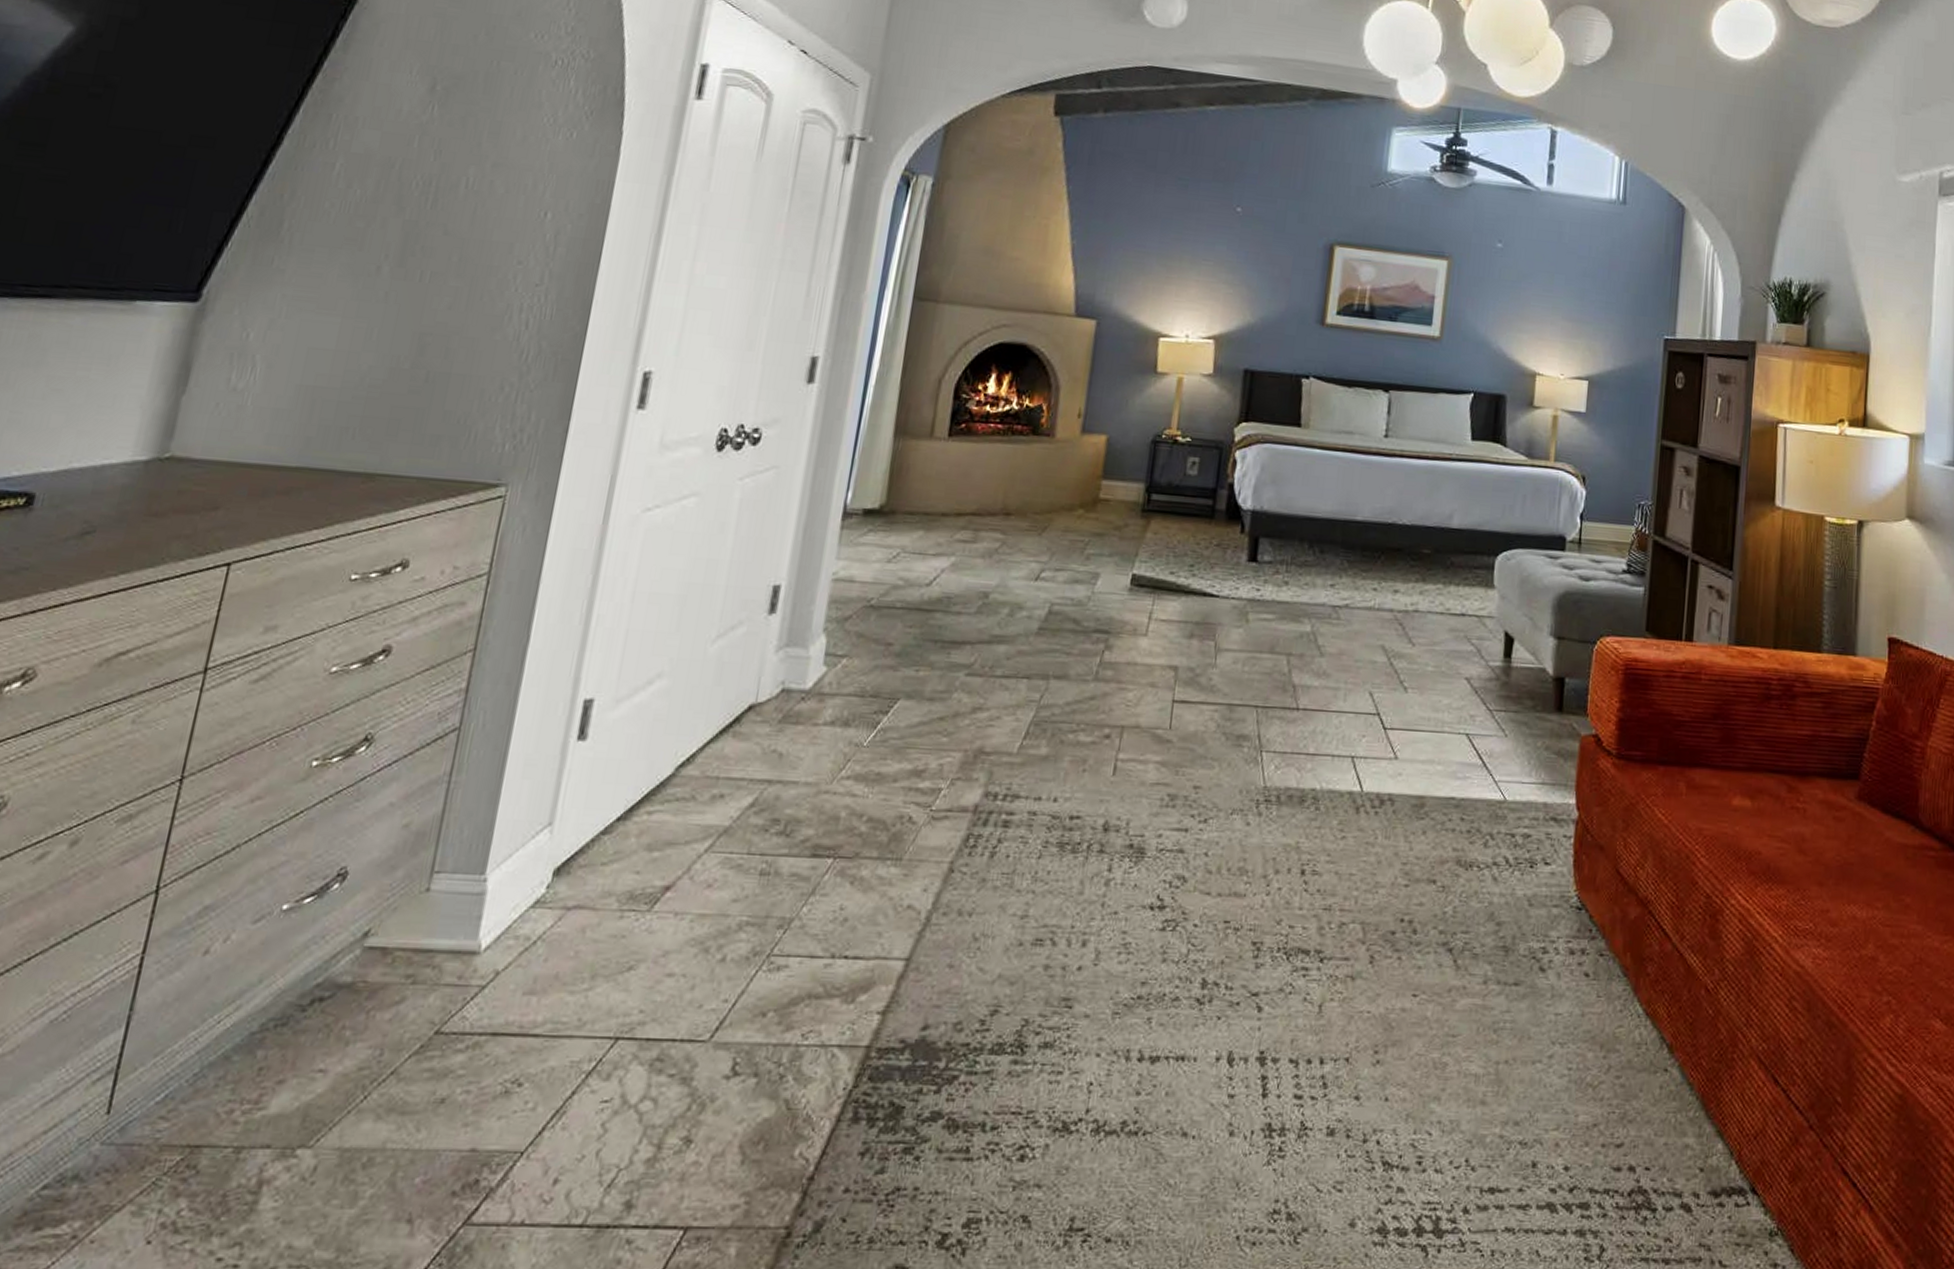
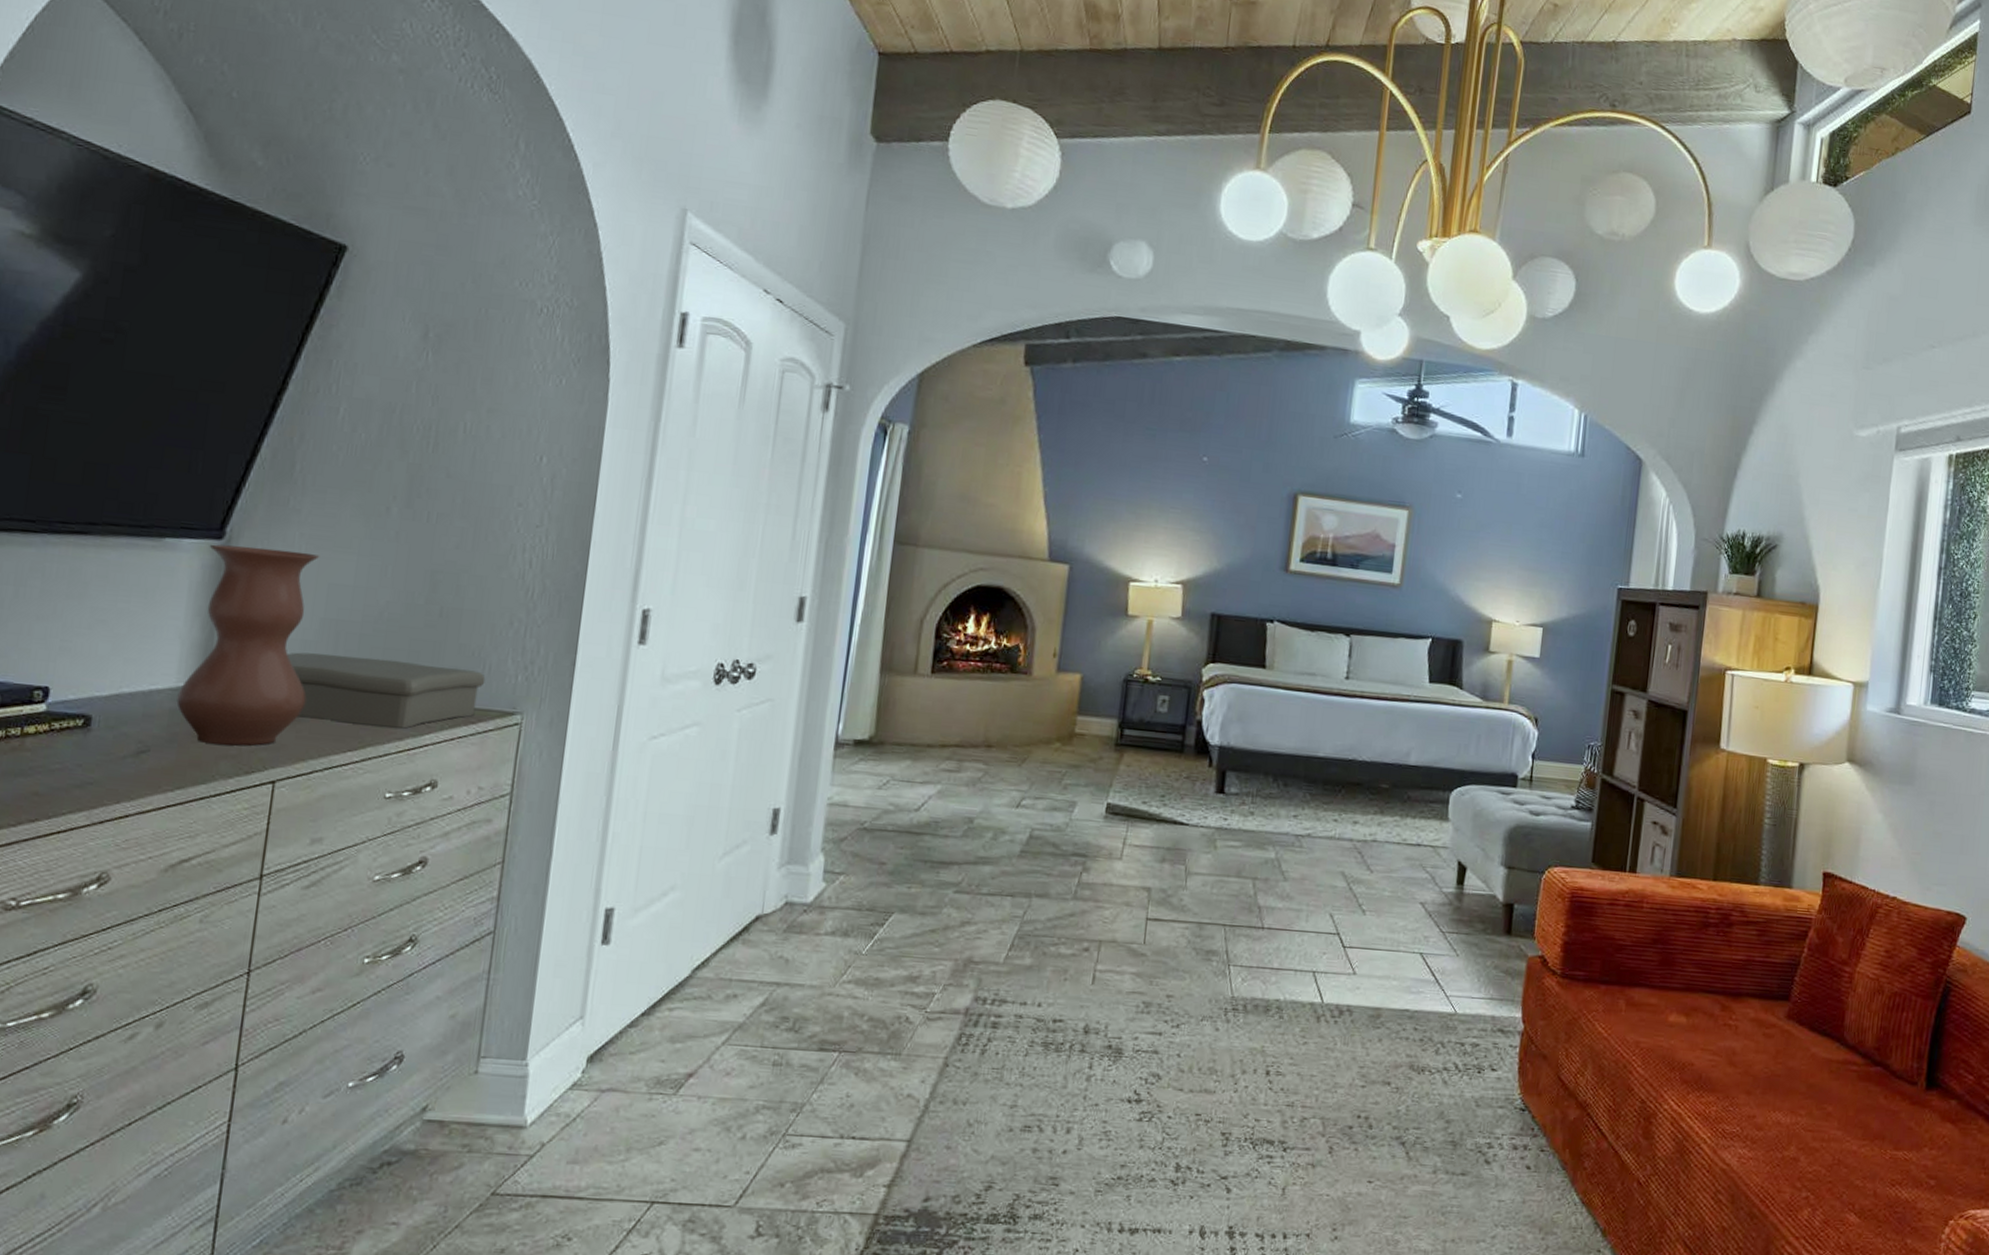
vase: none [130,307,302,525] -> present [176,544,320,746]
decorative box: none [255,421,470,504] -> present [286,652,486,729]

